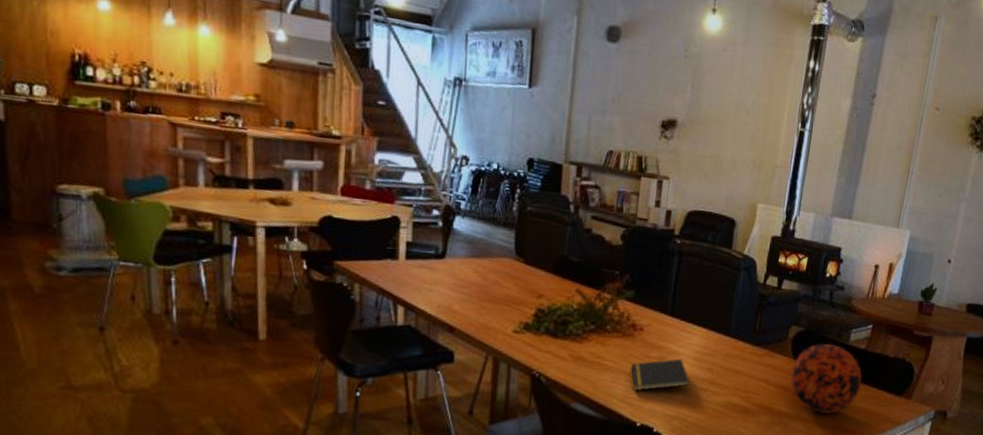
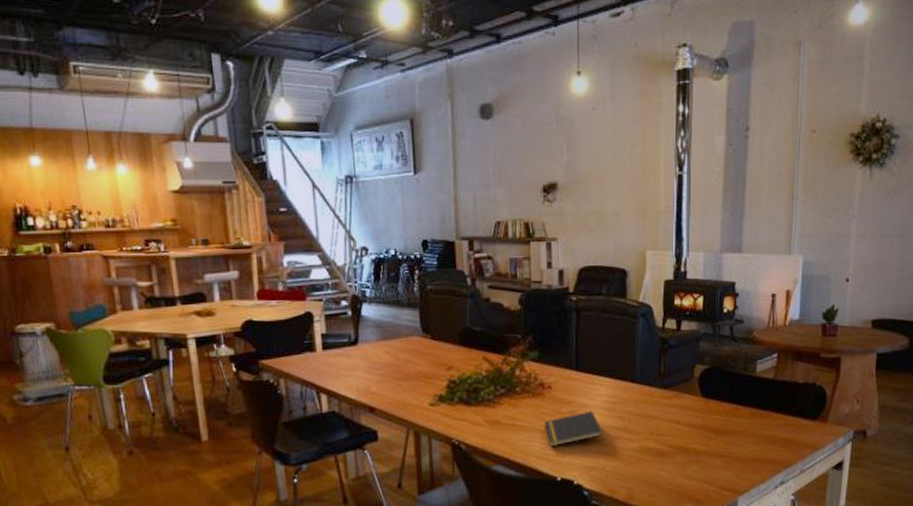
decorative ball: present [790,343,862,414] -> none [702,377,774,447]

